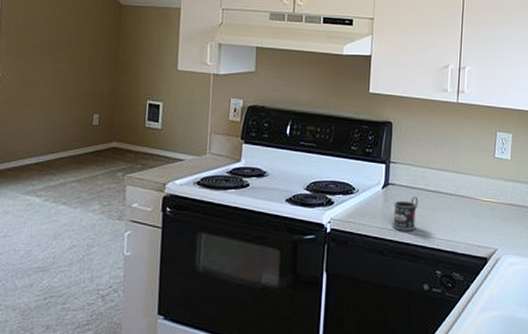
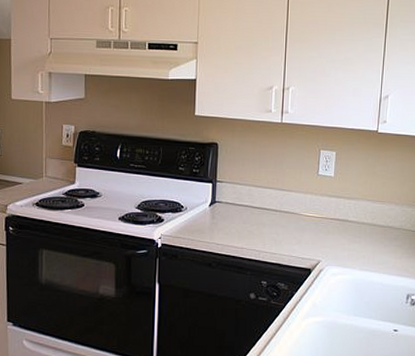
mug: present [392,196,418,231] -> none [219,213,244,245]

